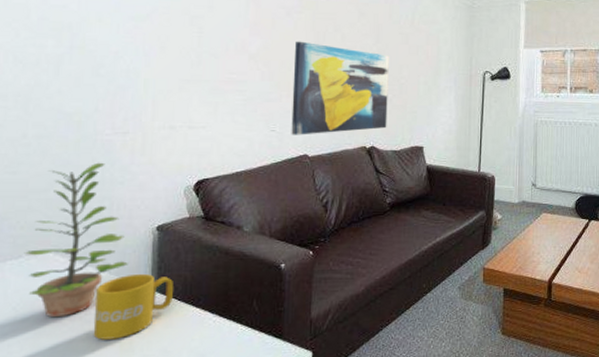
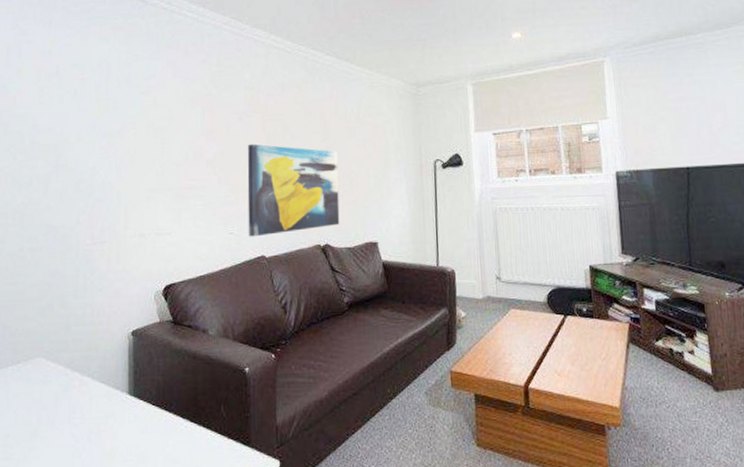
plant: present [23,162,128,318] -> none [22,271,108,421]
mug: present [93,273,173,340] -> none [80,378,148,444]

